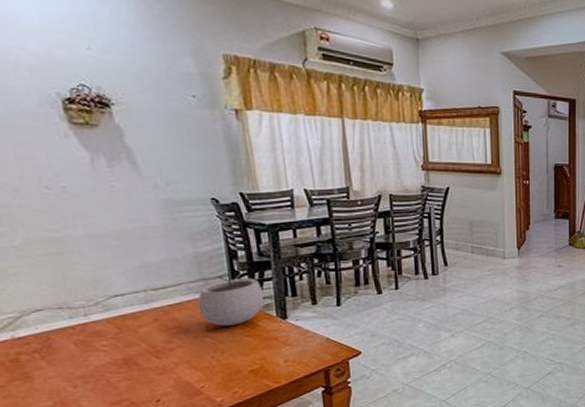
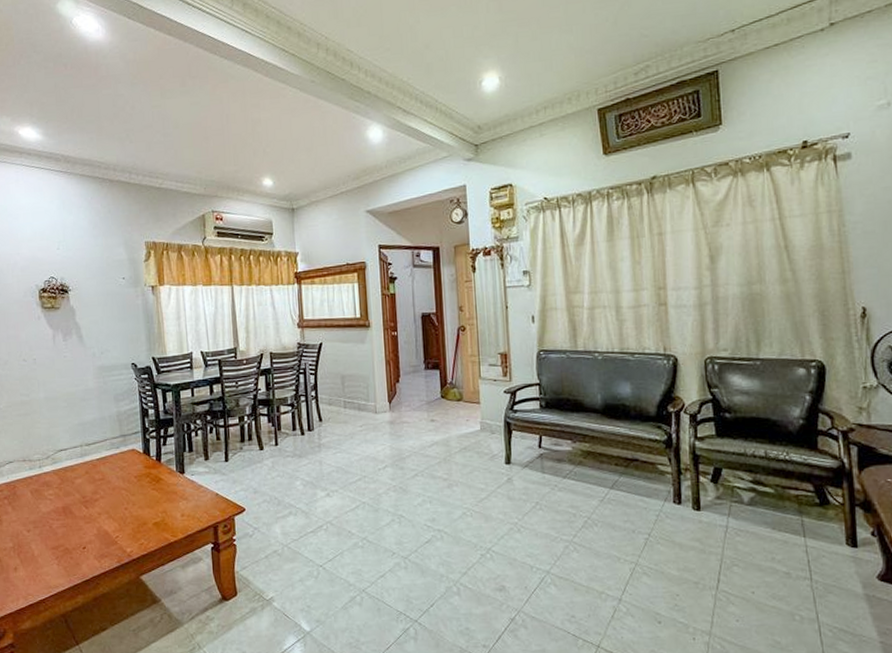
plant pot: present [197,267,264,326] -> none [117,424,167,479]

